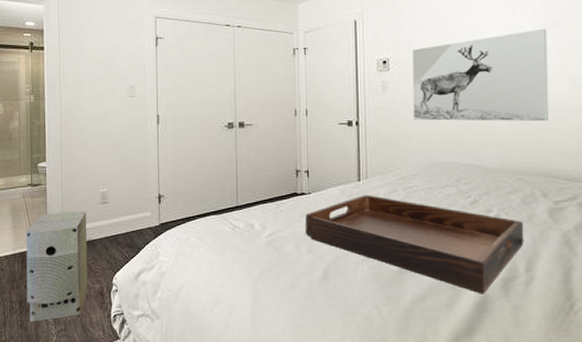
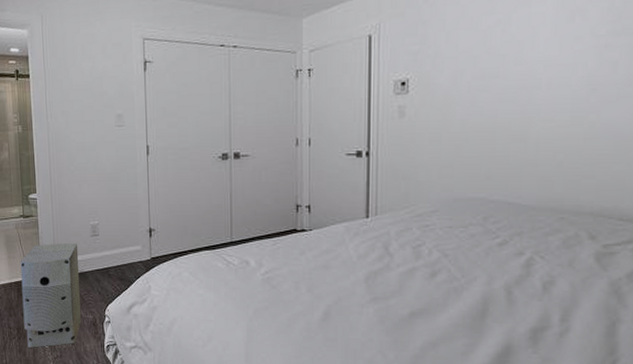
serving tray: present [305,195,524,294] -> none [306,233,563,344]
wall art: present [412,28,550,122] -> none [435,37,615,152]

